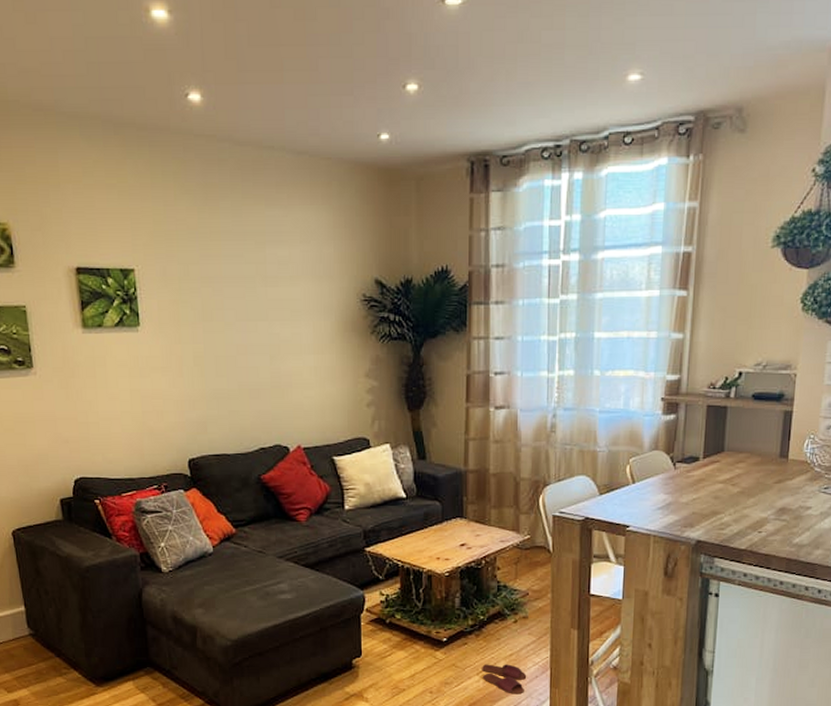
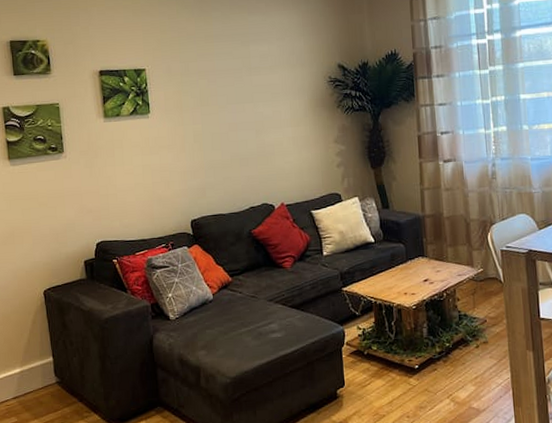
slippers: present [482,664,527,694] -> none [451,386,492,415]

